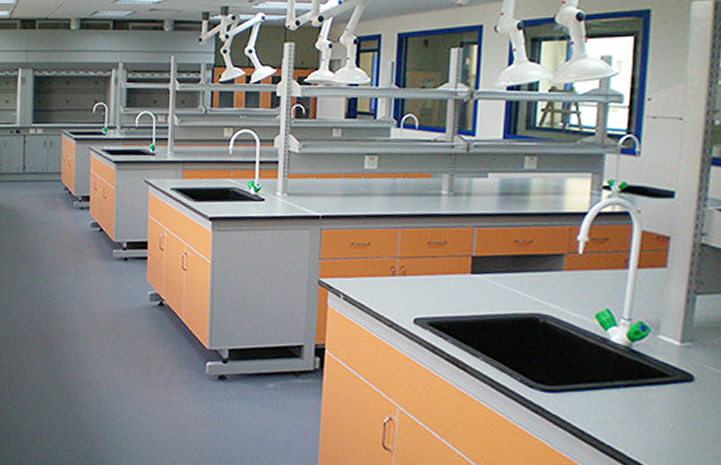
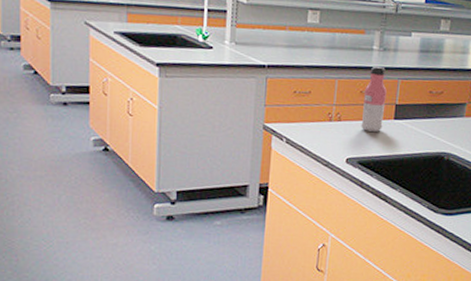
water bottle: none [430,214,460,288] -> present [361,67,387,132]

